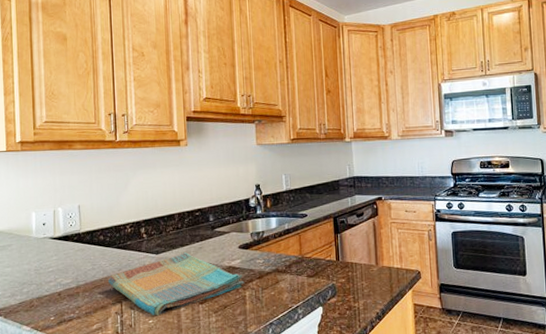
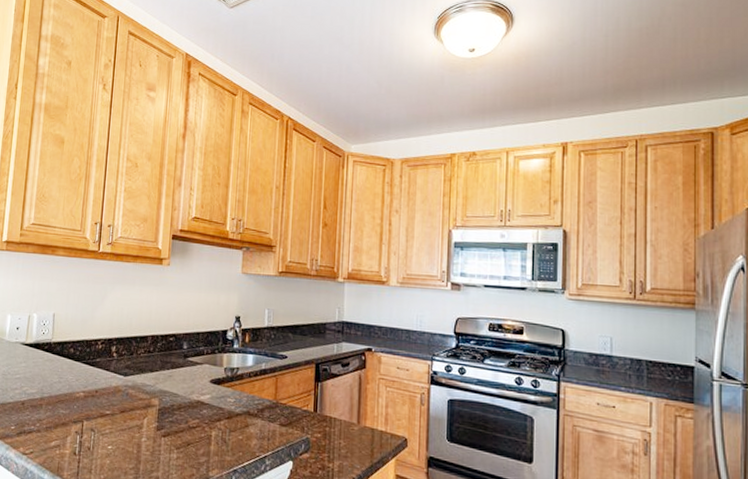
dish towel: present [107,252,245,316] -> none [72,378,212,443]

